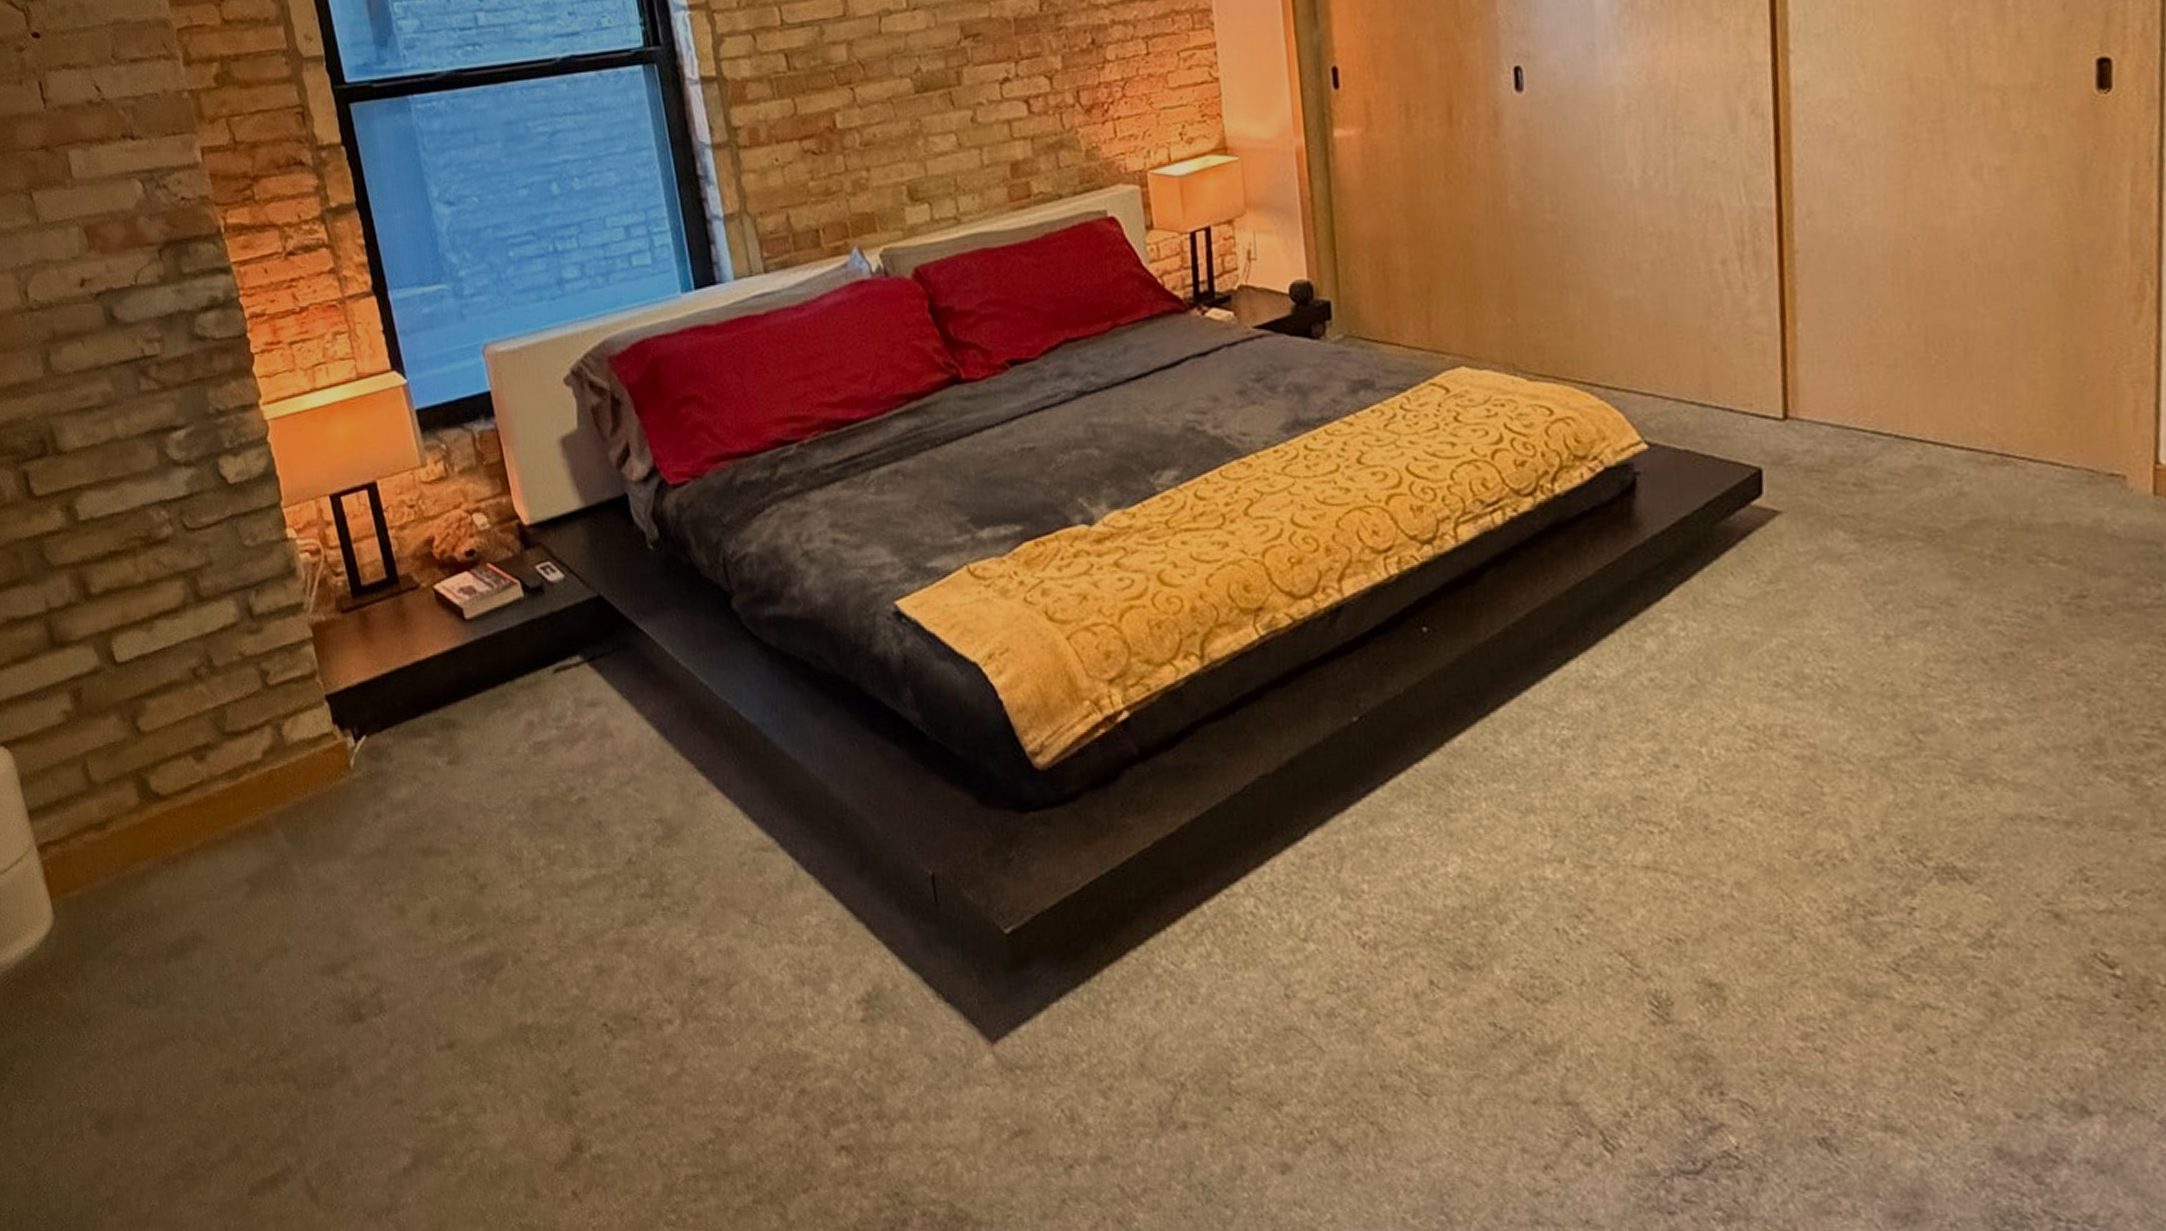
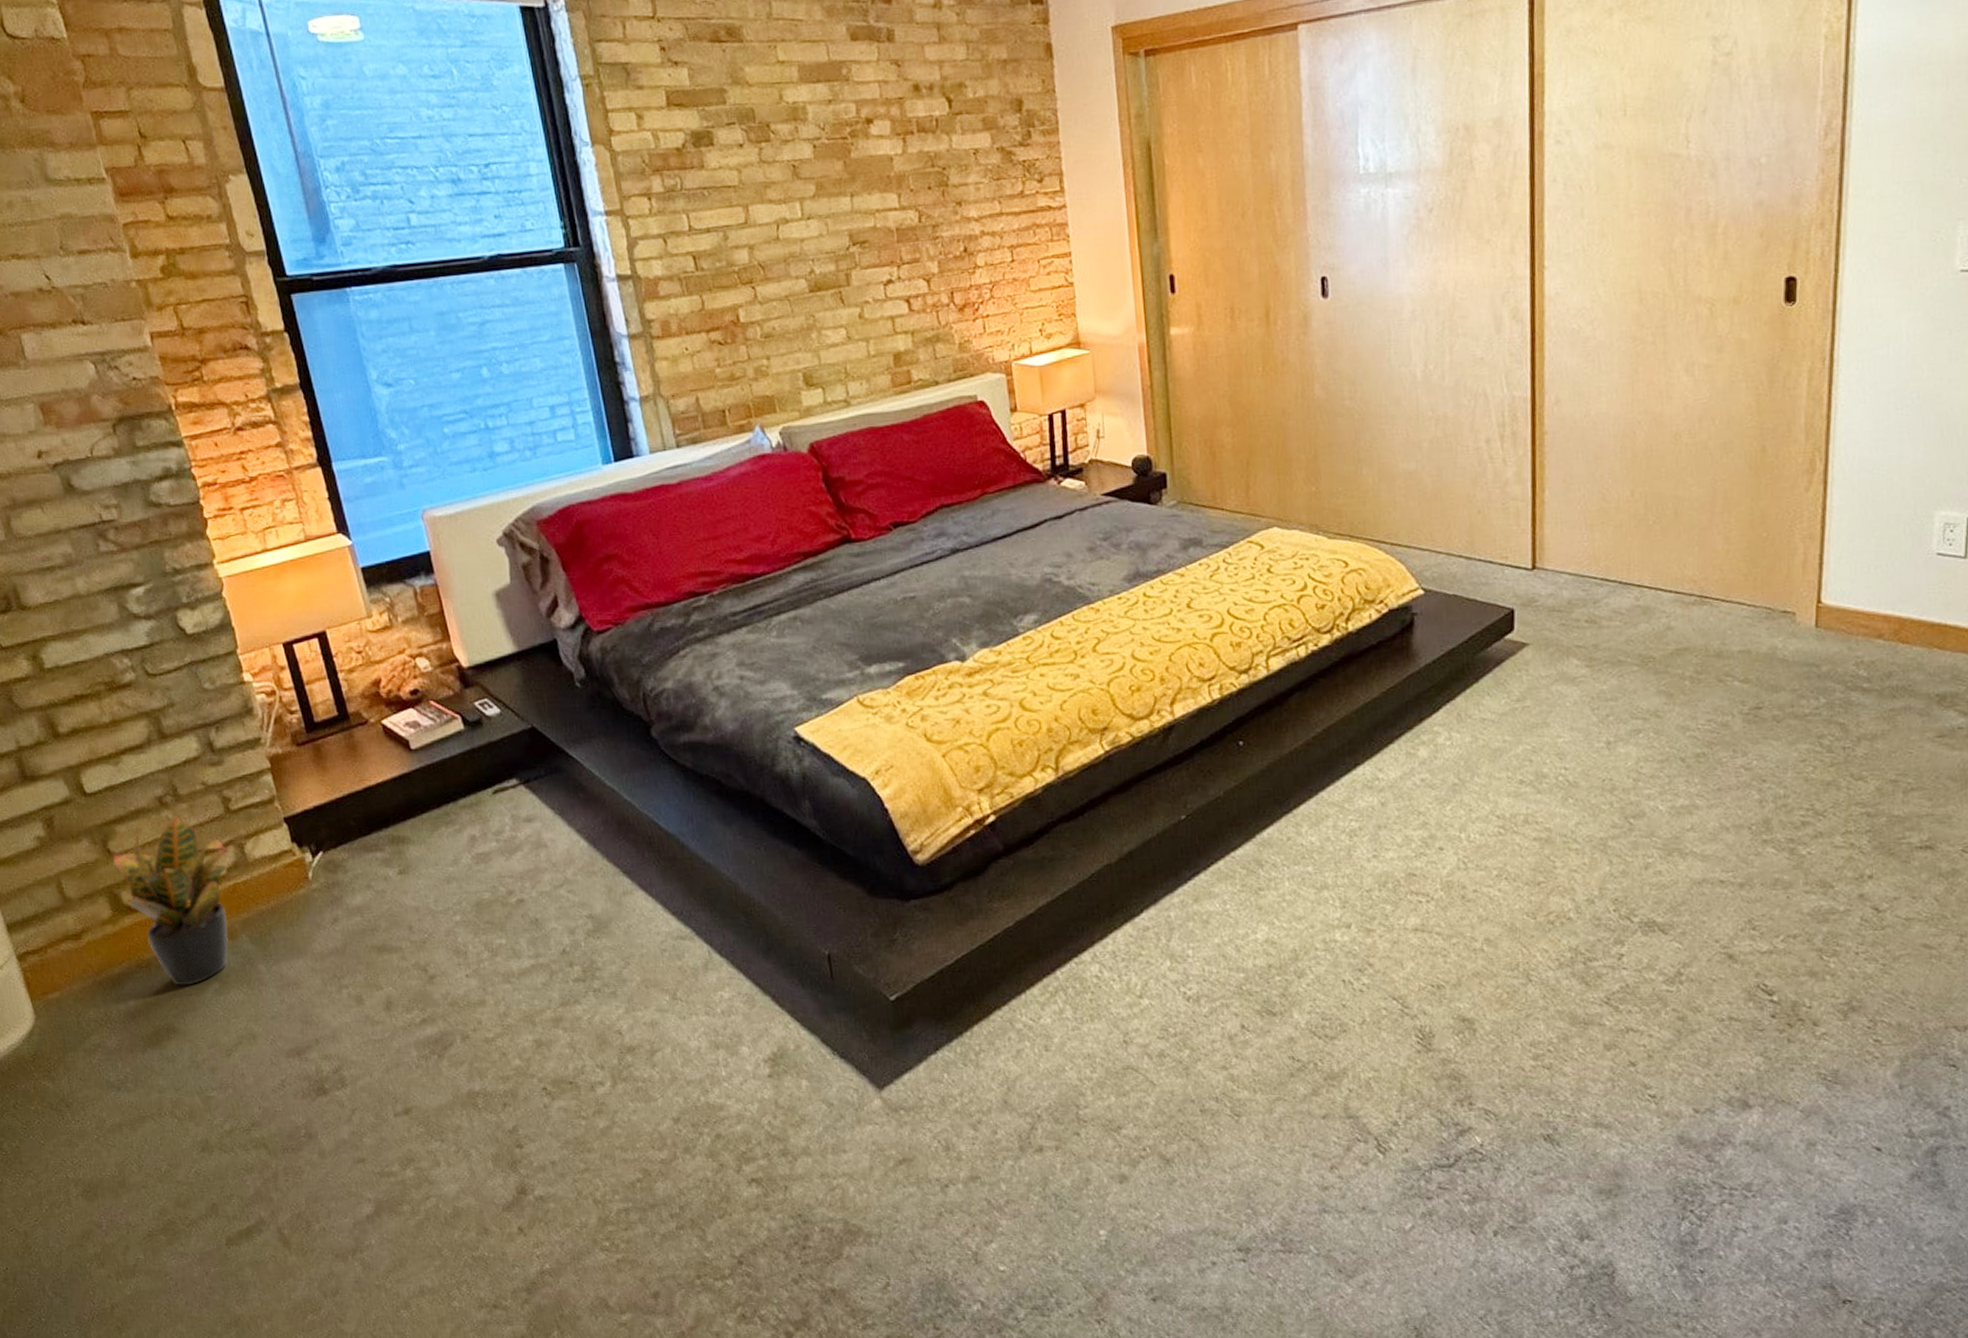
potted plant: none [142,690,265,887] -> present [113,815,229,986]

